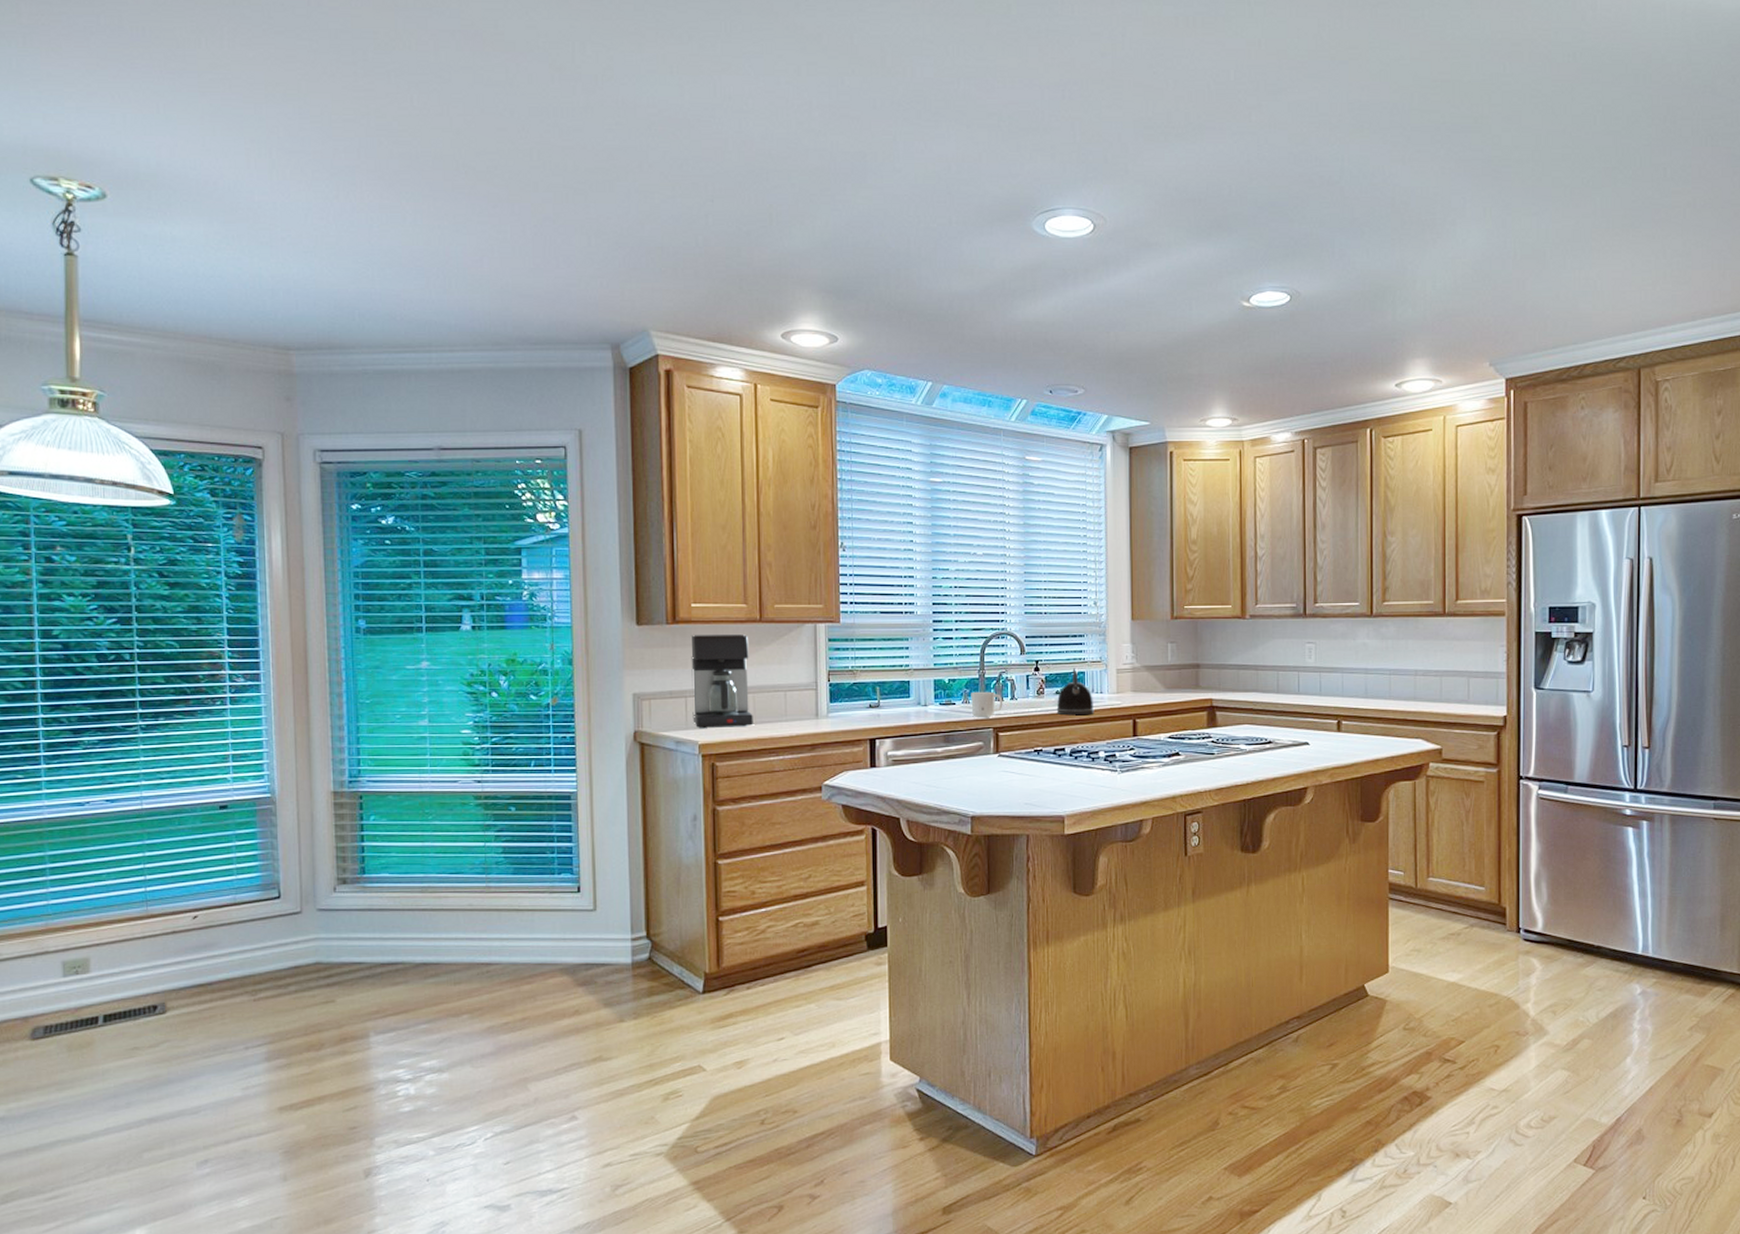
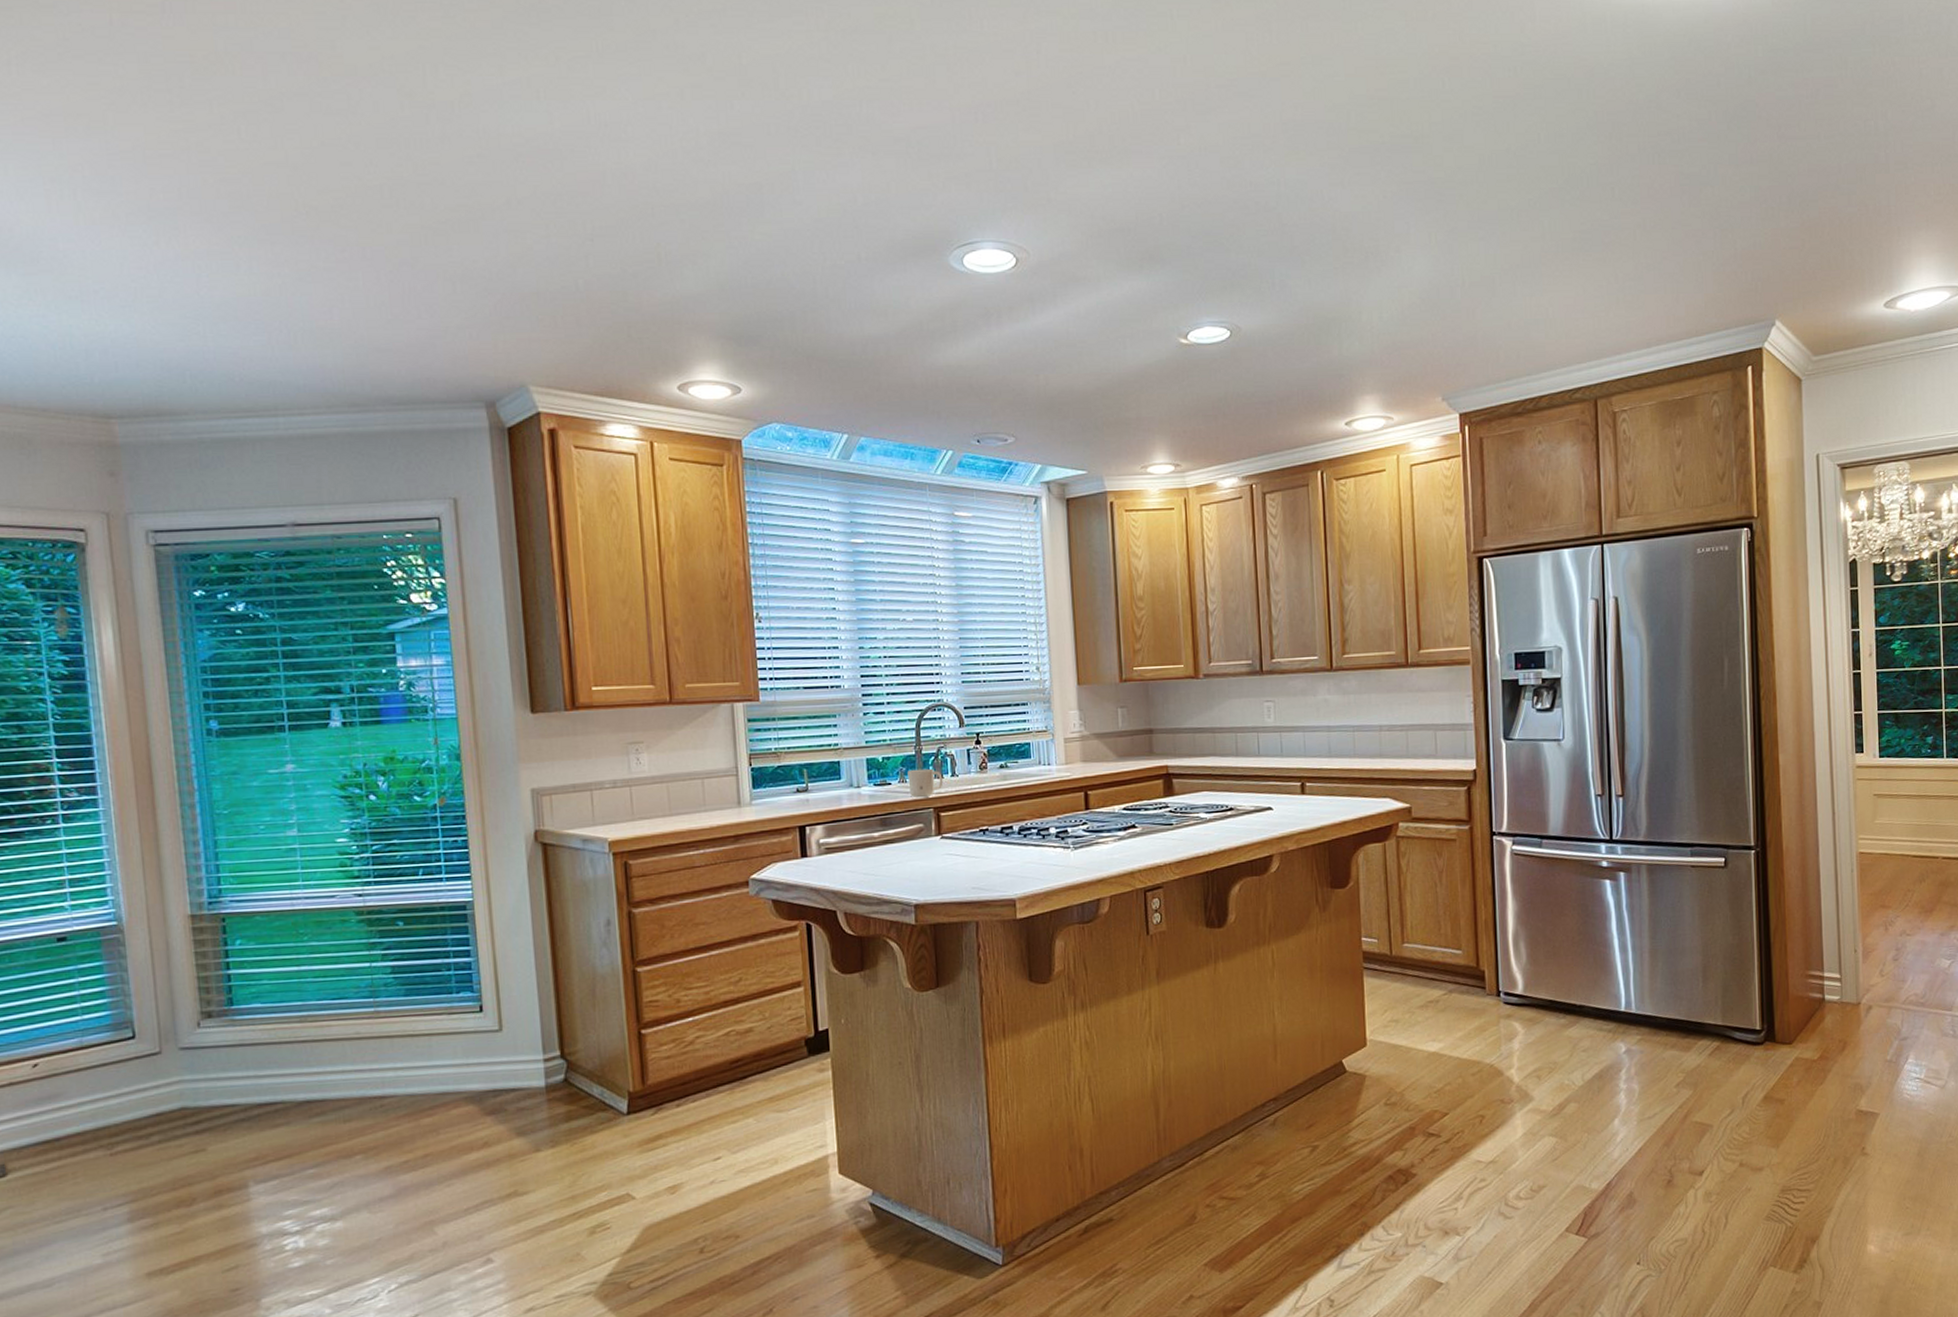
coffee maker: present [691,634,753,728] -> none [593,718,669,823]
kettle: present [1056,667,1095,716] -> none [1001,738,1043,791]

